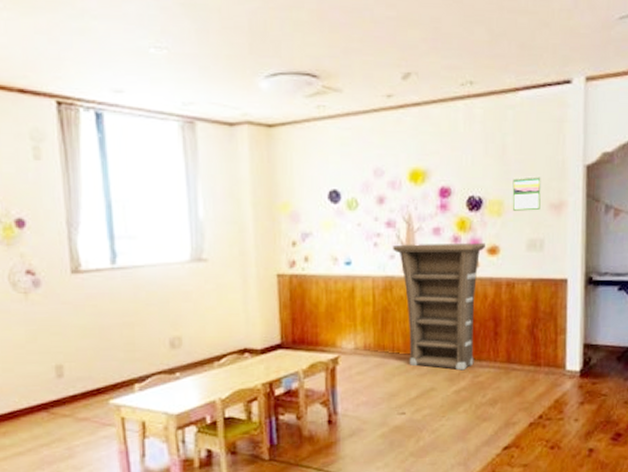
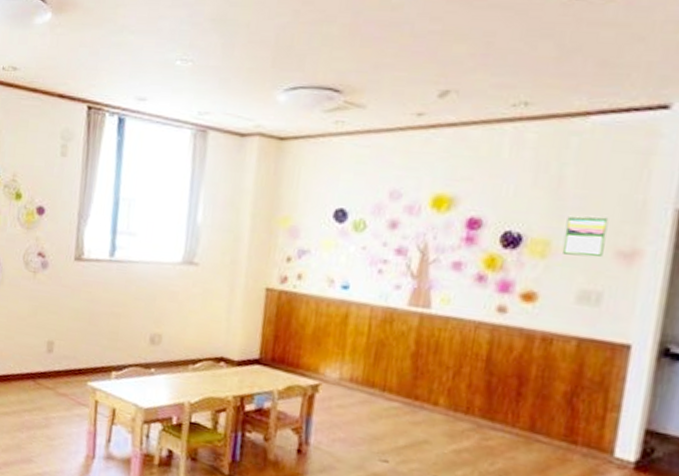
cabinet: present [392,242,485,371] -> none [399,275,519,429]

